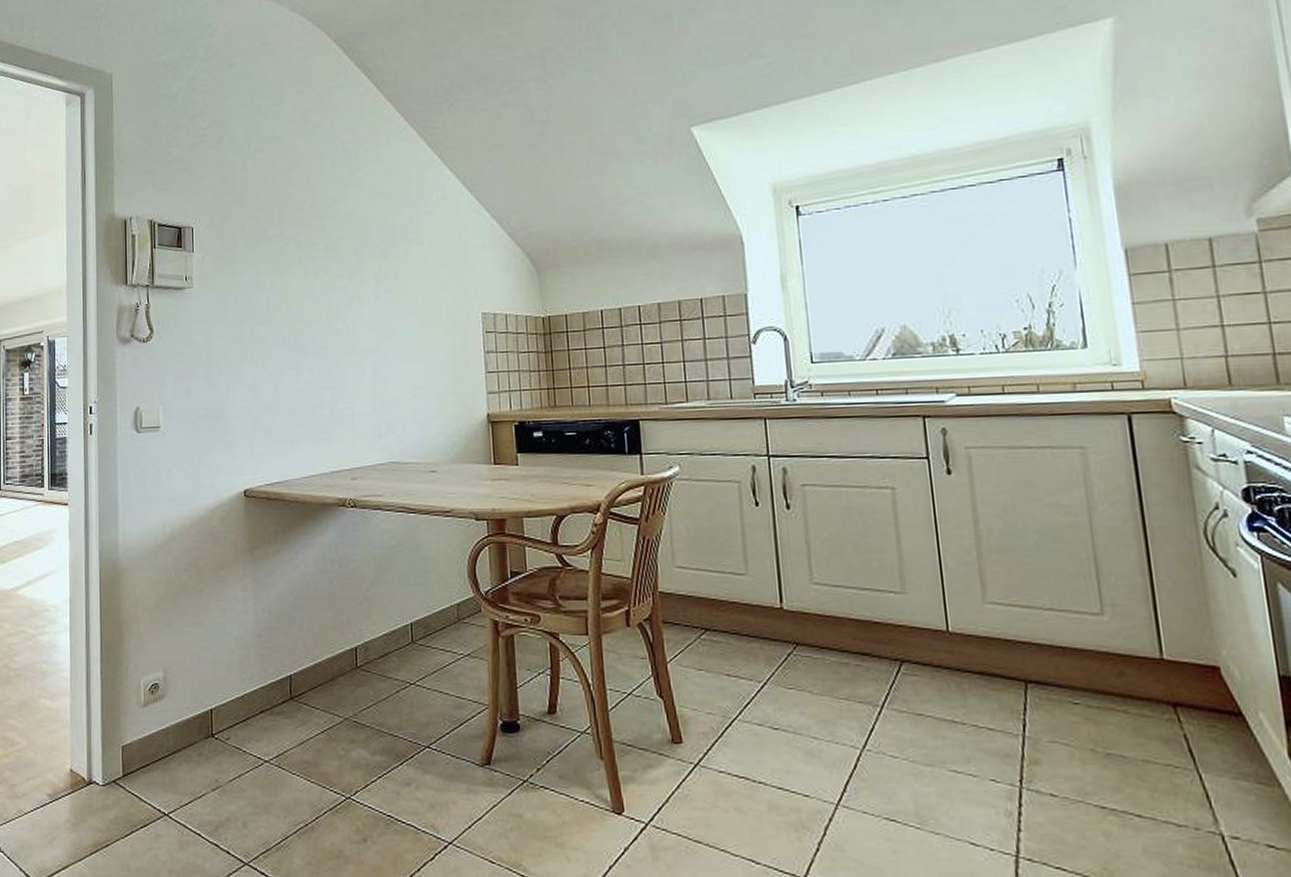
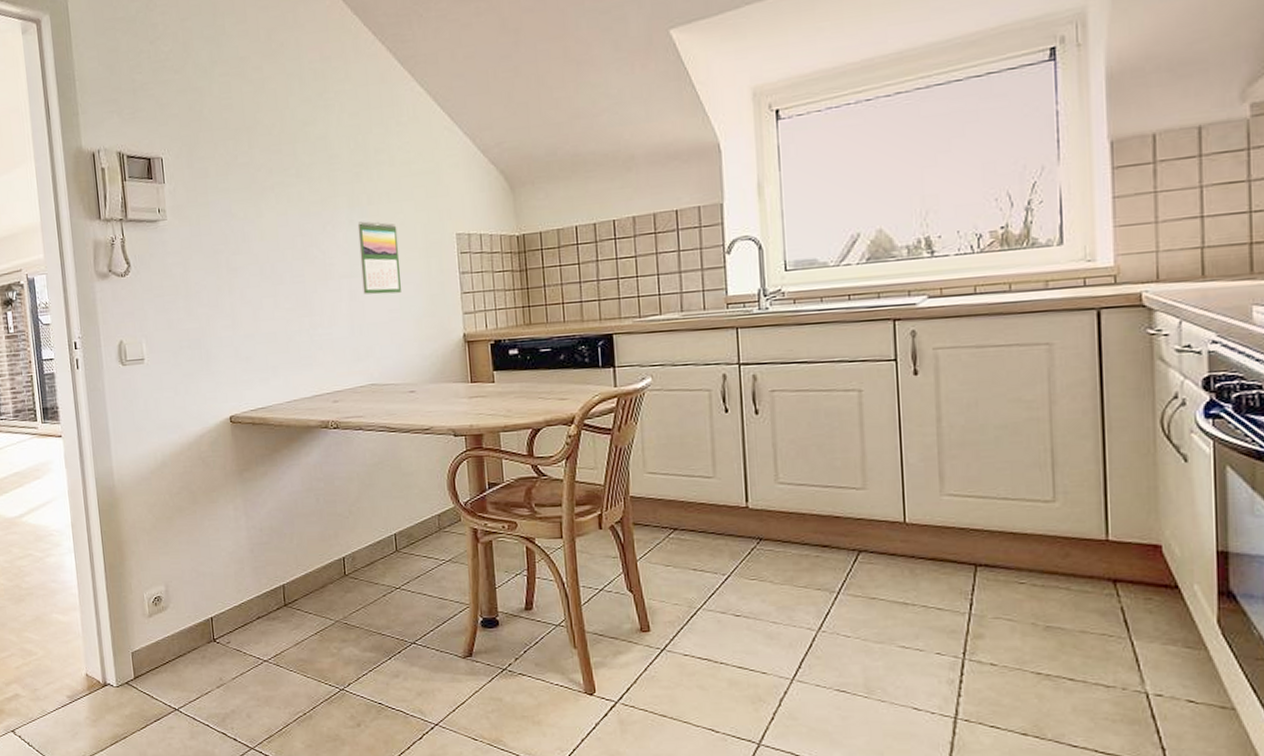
calendar: none [383,297,425,371] -> present [357,221,401,295]

